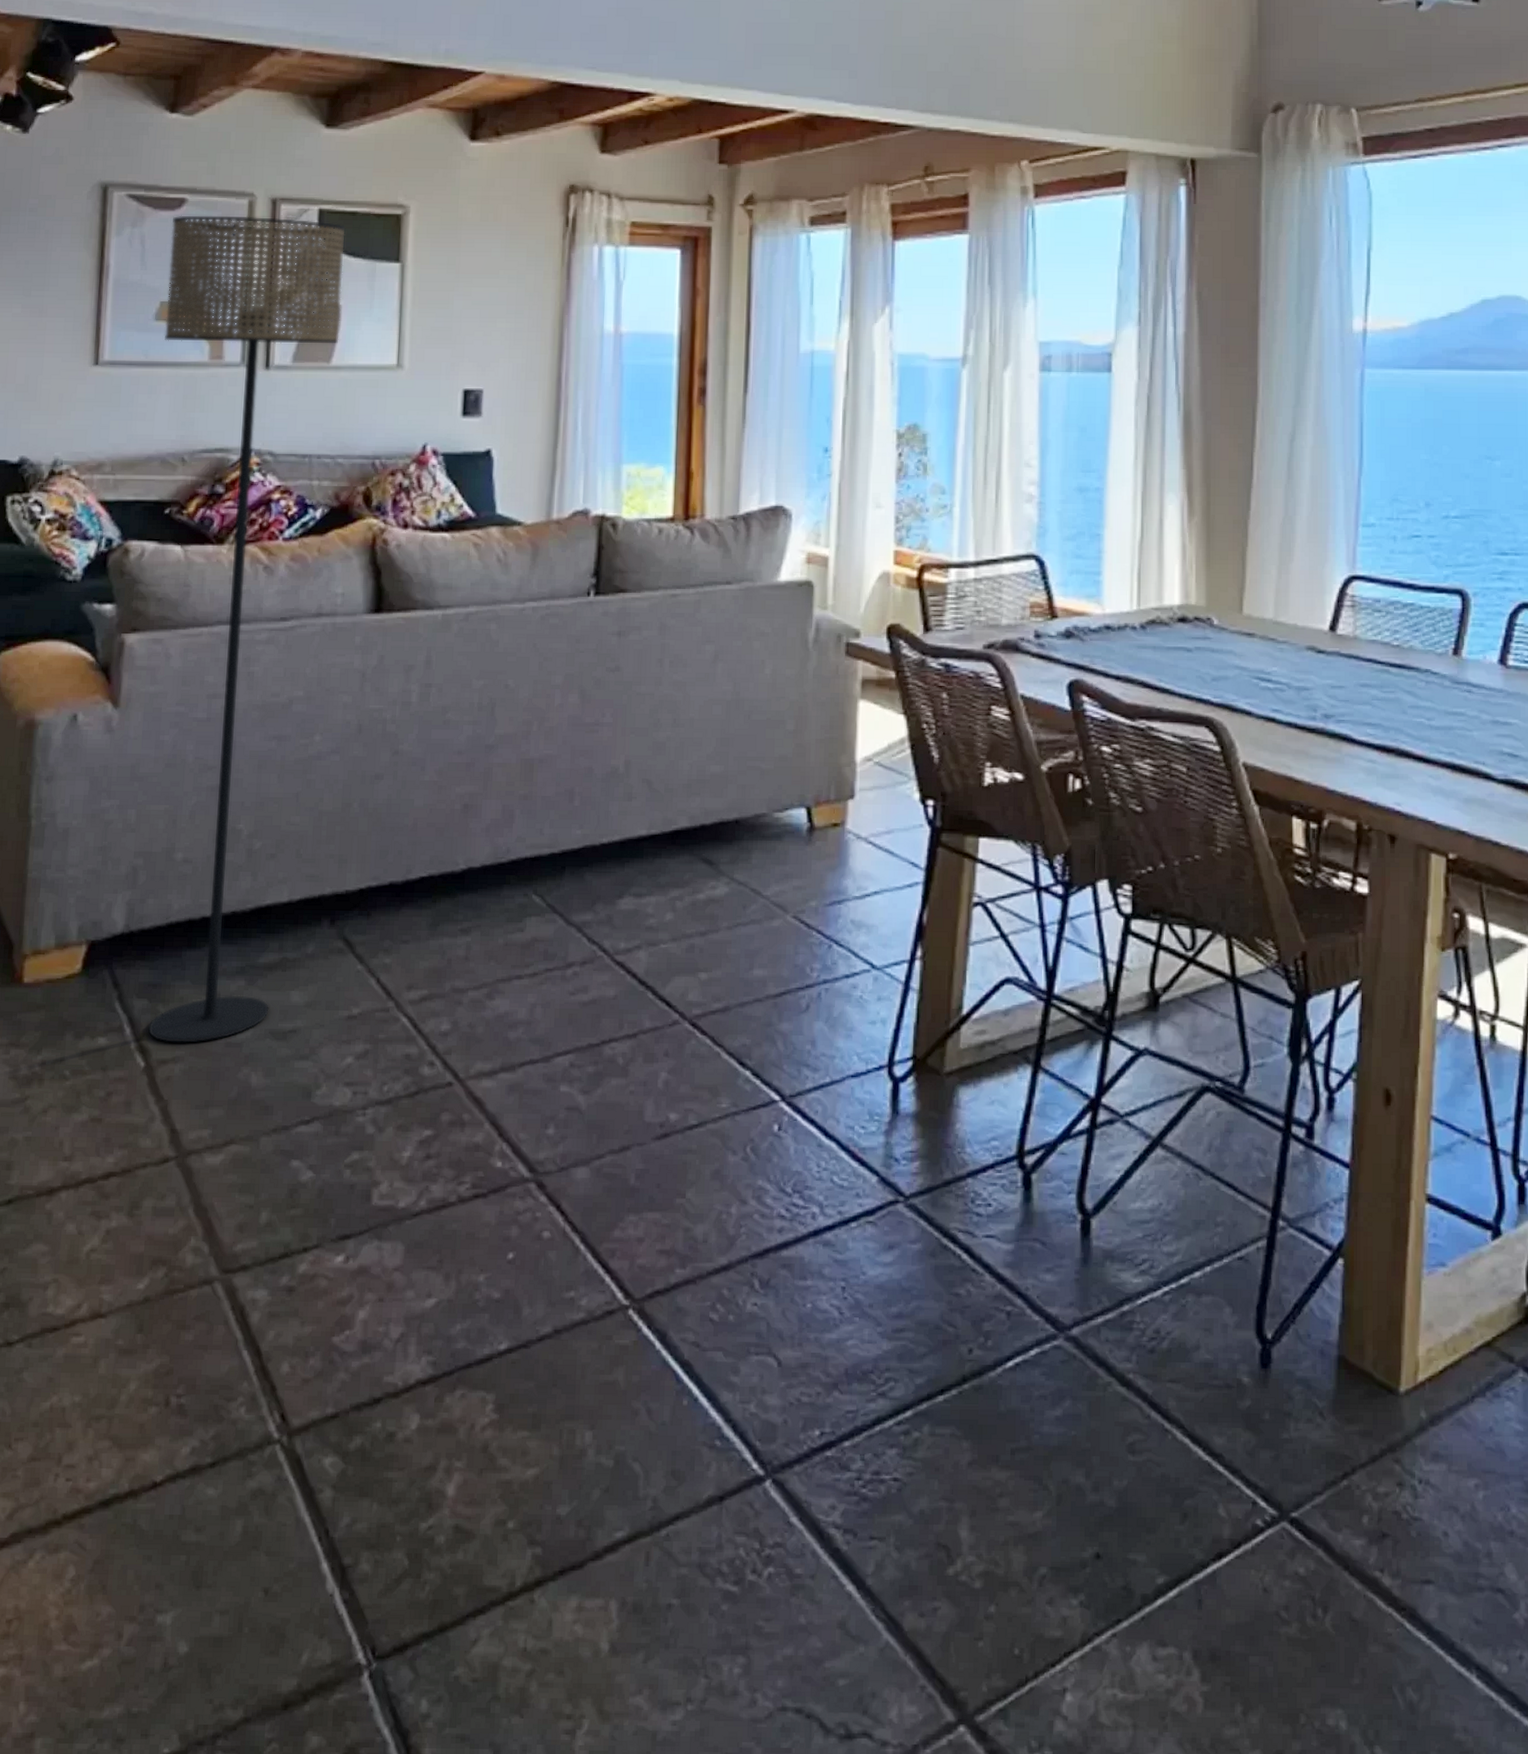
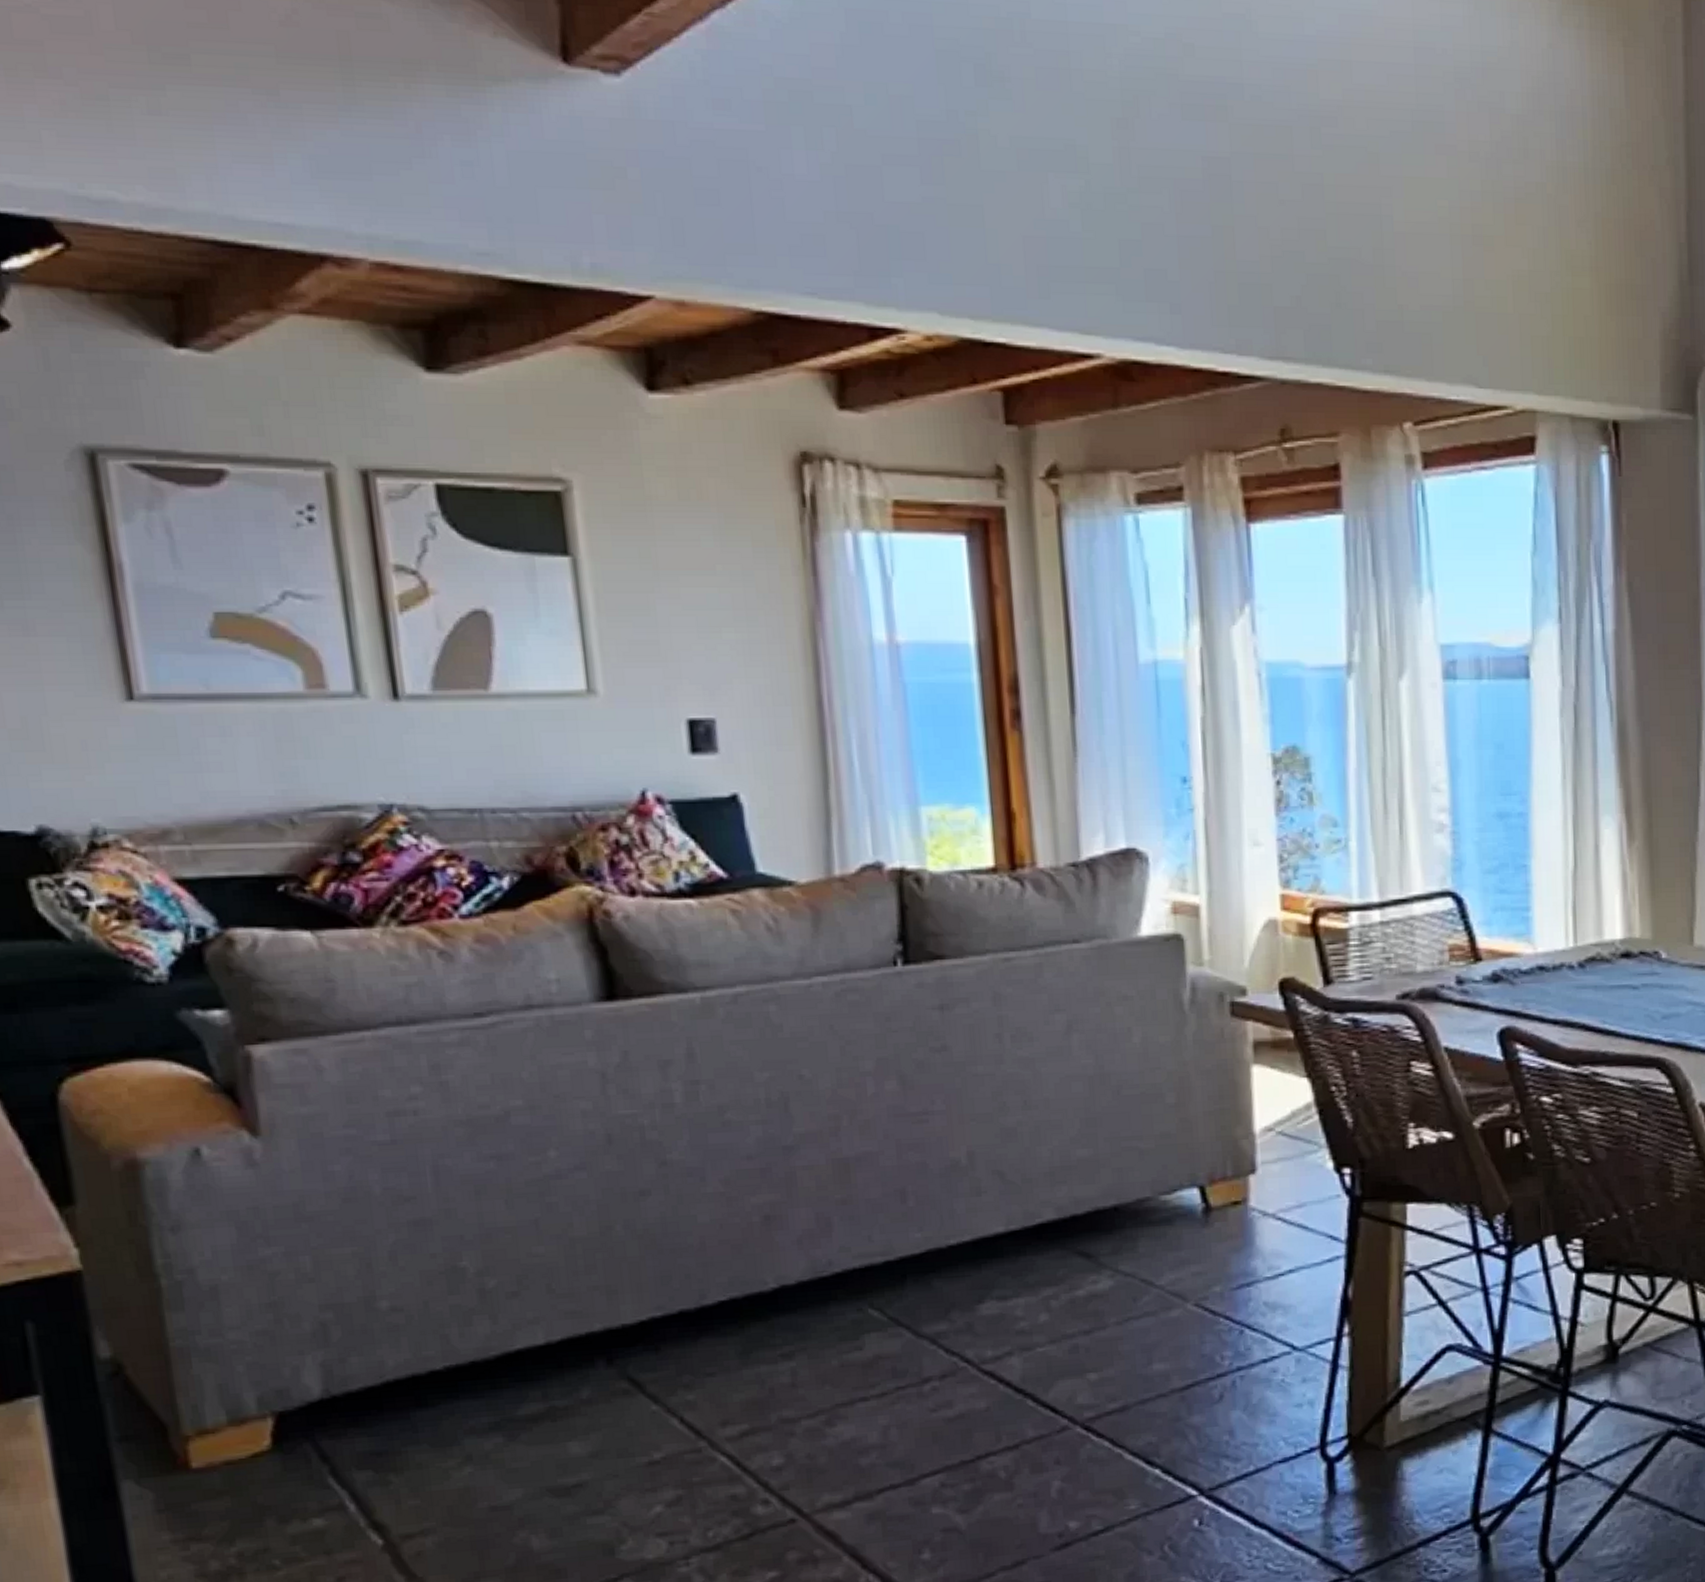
floor lamp: present [148,215,346,1043] -> none [209,493,542,1515]

